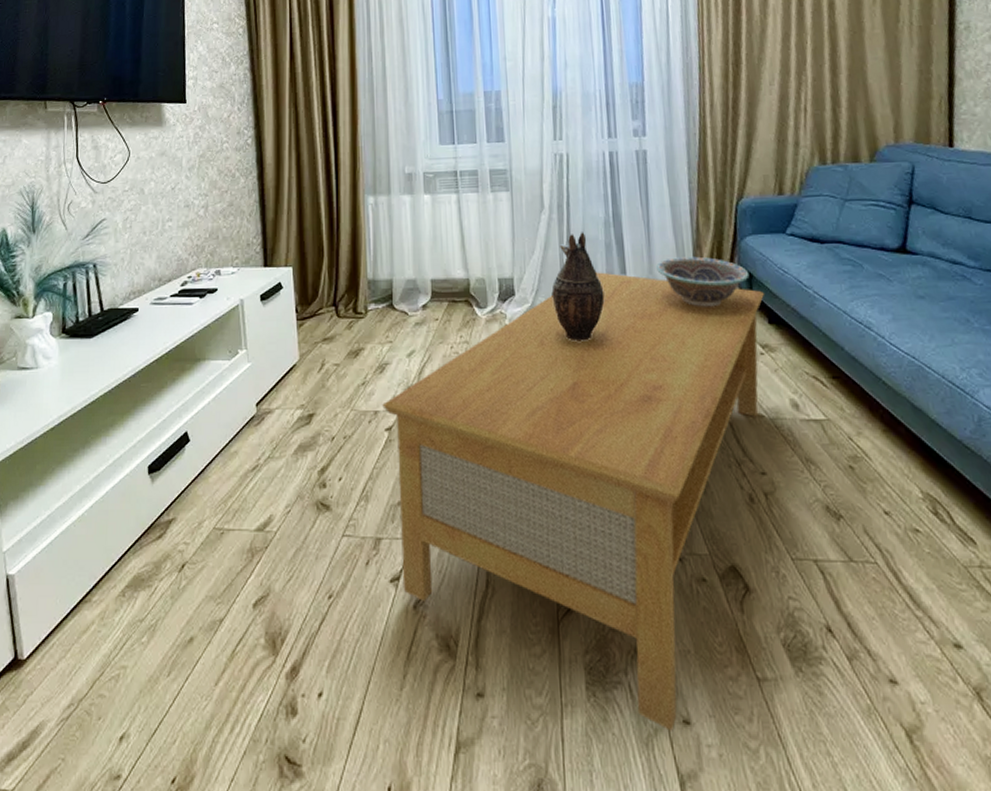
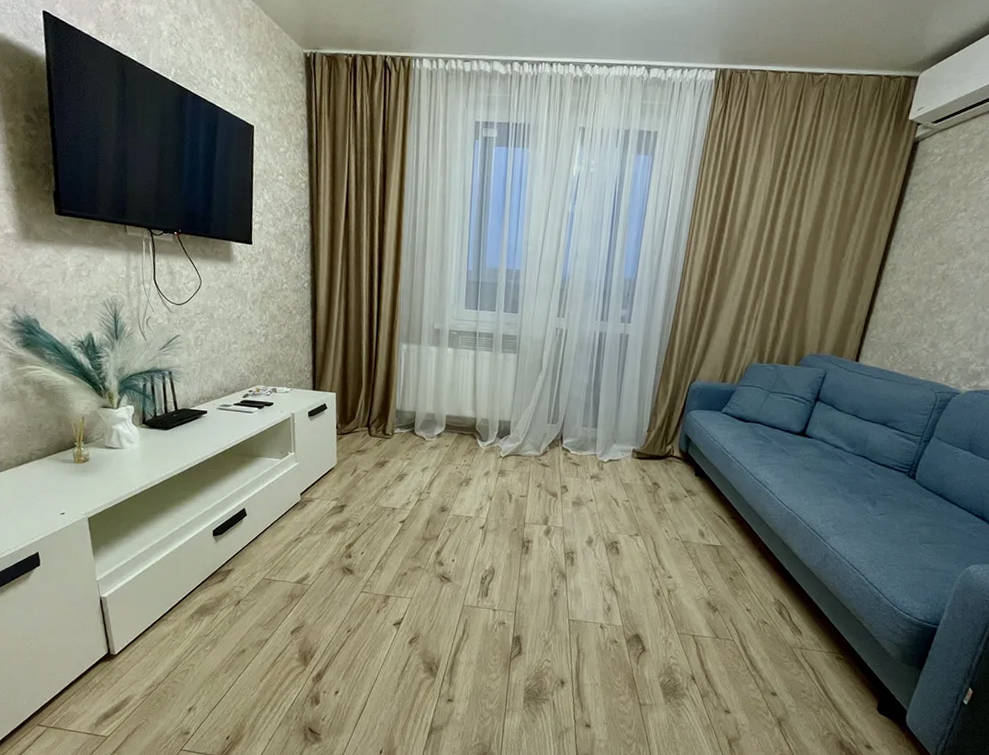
coffee table: present [382,272,765,731] -> none [399,424,697,730]
decorative vase: present [551,232,605,342] -> none [538,392,578,474]
decorative bowl: present [656,256,749,307] -> none [621,420,688,460]

